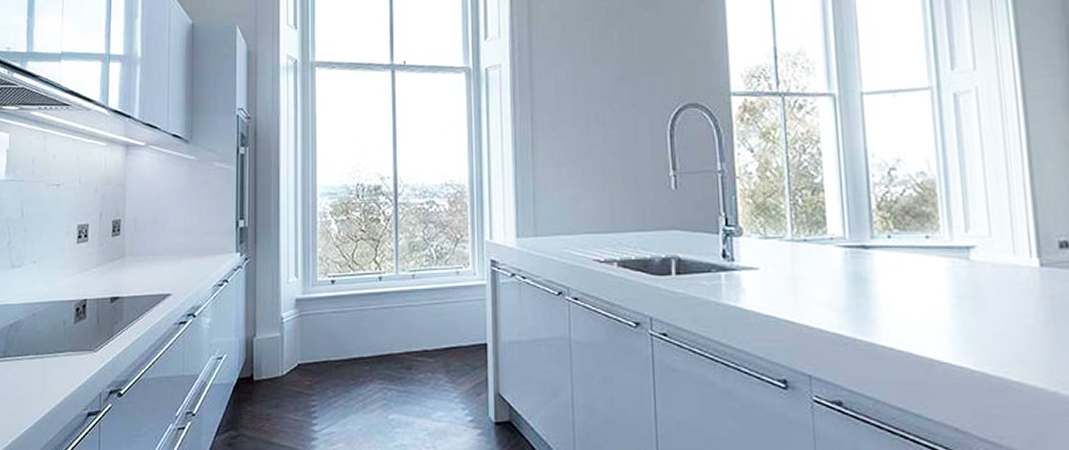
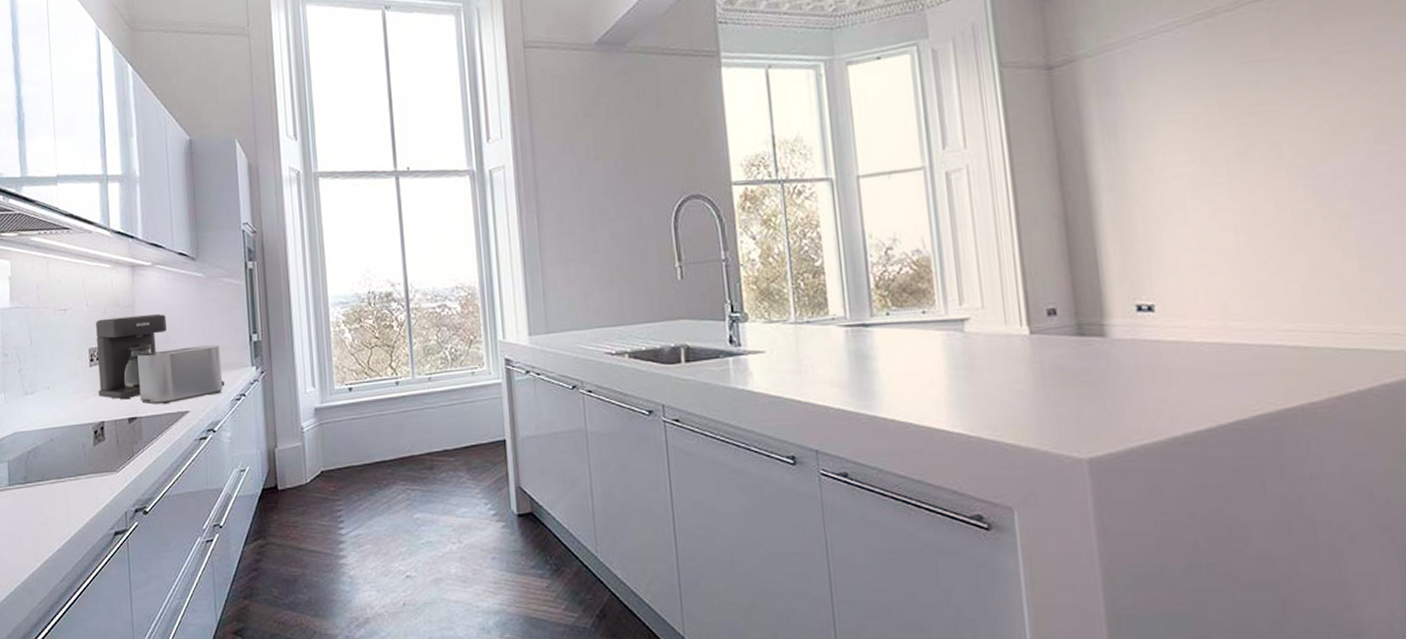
coffee maker: none [83,194,155,279] -> present [96,314,167,400]
toaster: none [124,229,209,286] -> present [137,345,225,405]

